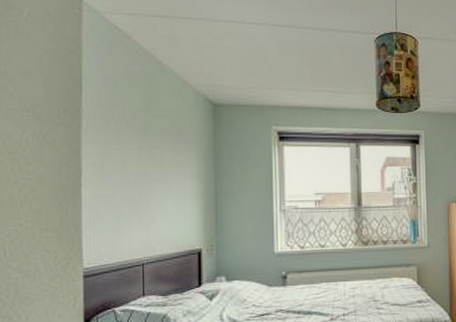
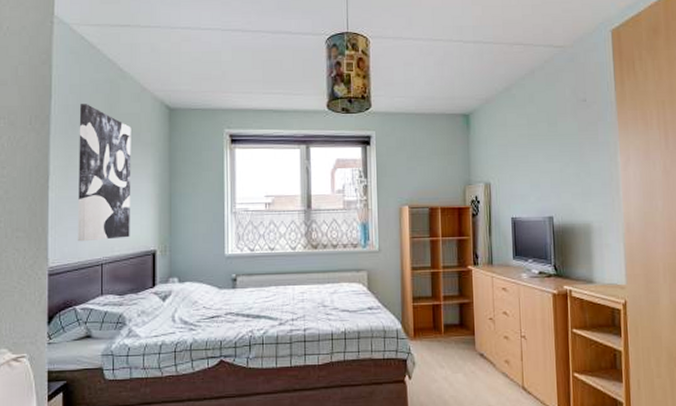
wall art: none [114,97,173,242] -> present [78,104,131,242]

